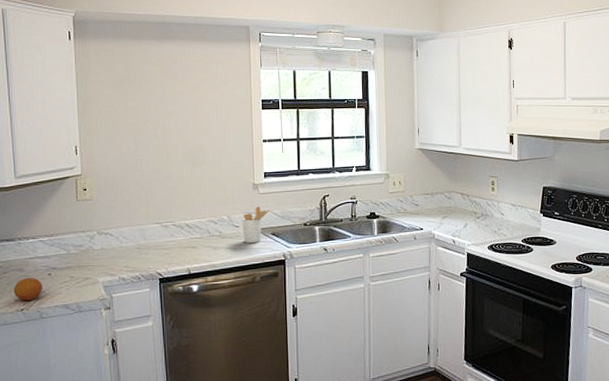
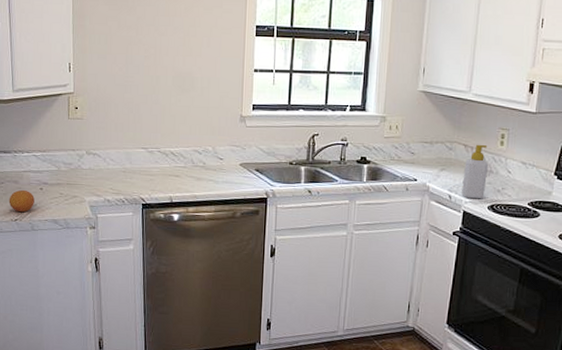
utensil holder: present [242,206,270,244] -> none [226,139,256,178]
soap bottle: none [463,191,484,241] -> present [462,144,488,199]

